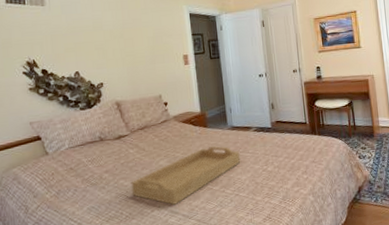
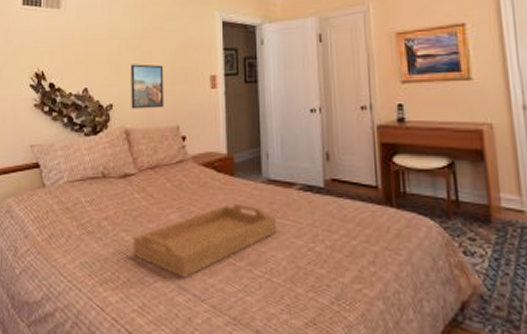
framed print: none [116,49,147,85] -> present [131,64,164,109]

